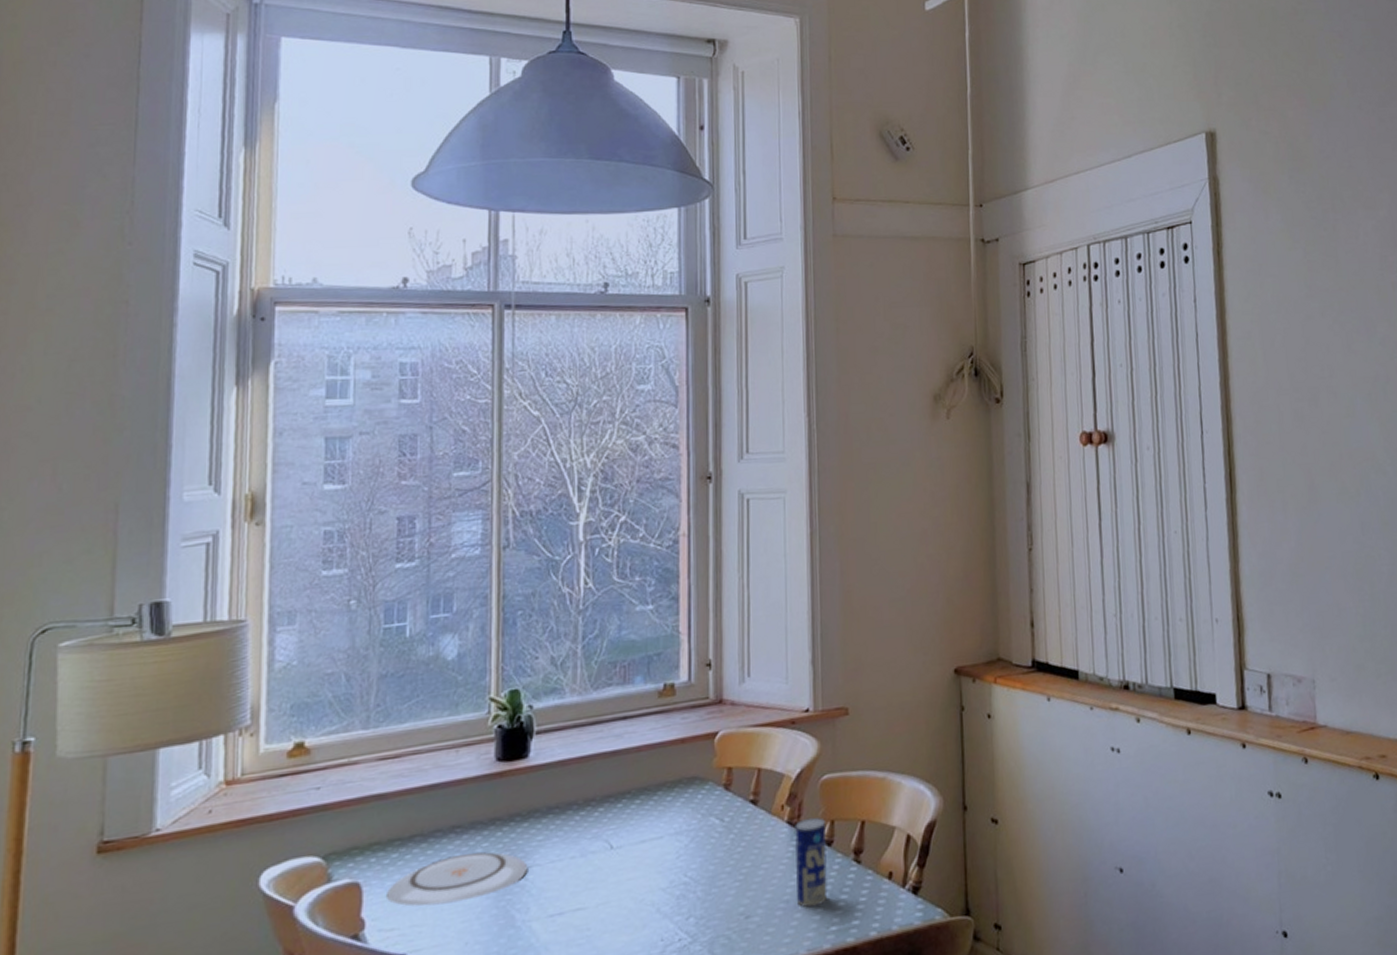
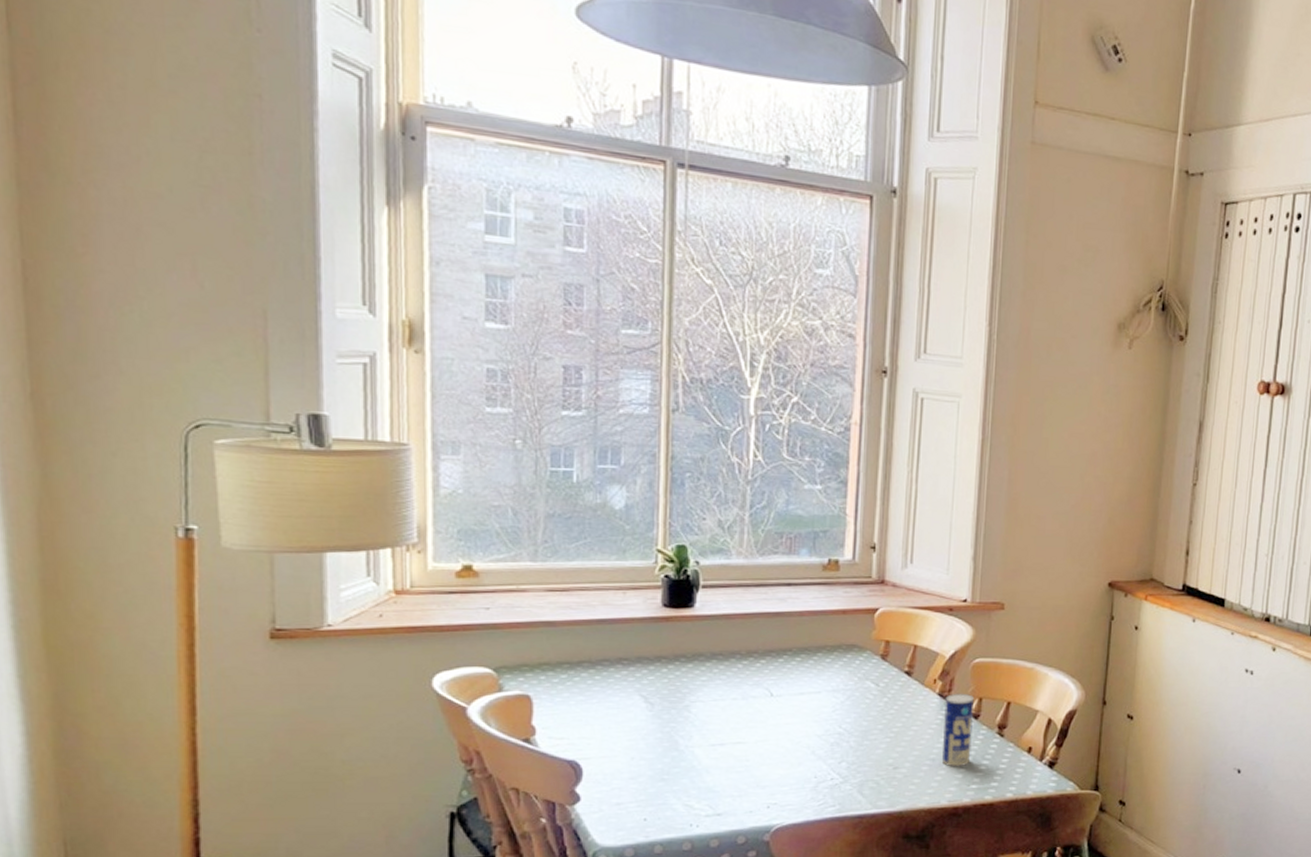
plate: present [385,852,528,907] -> none [555,683,692,723]

